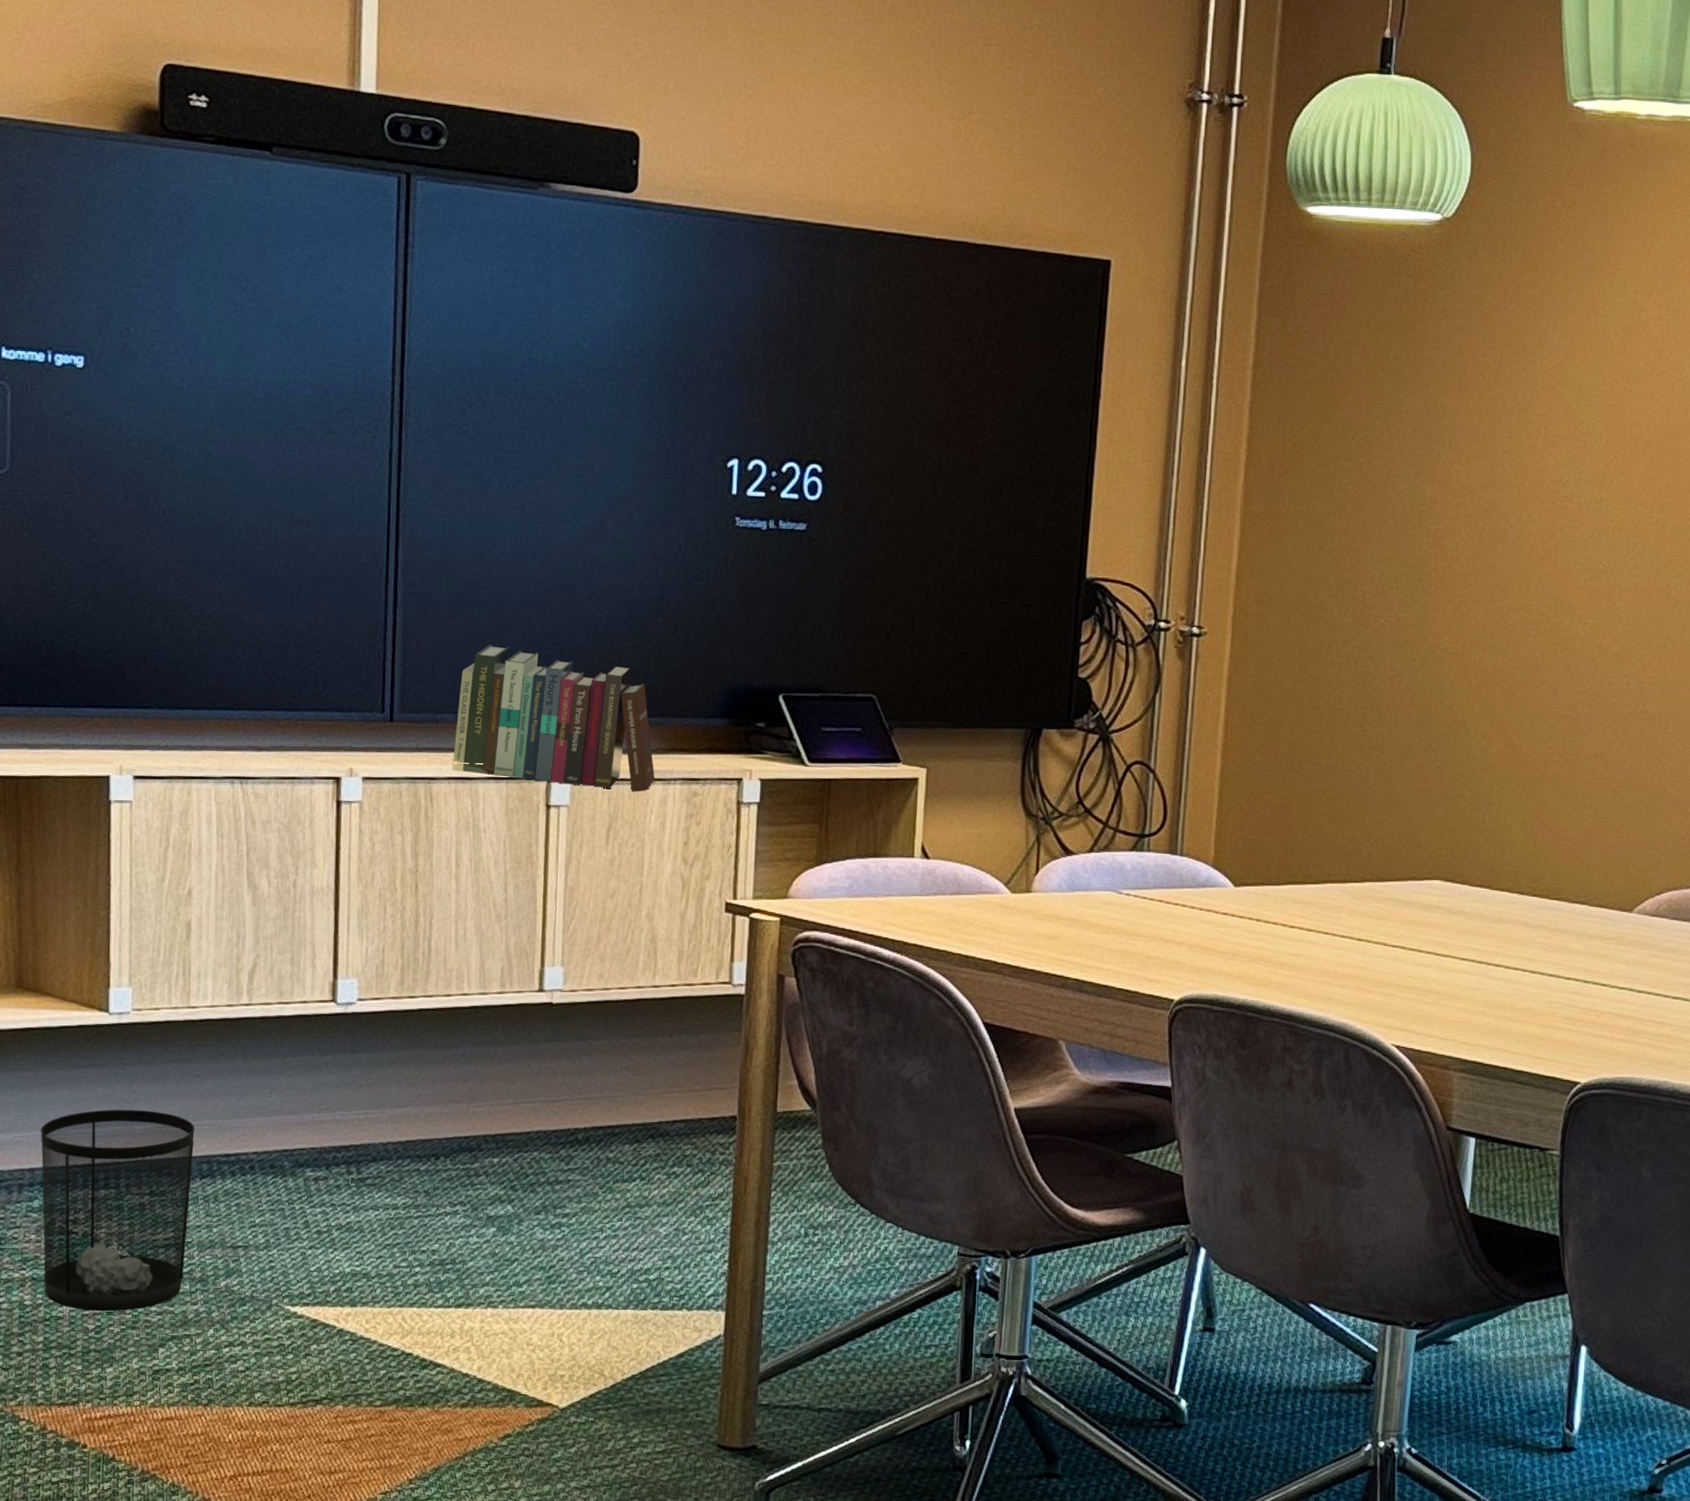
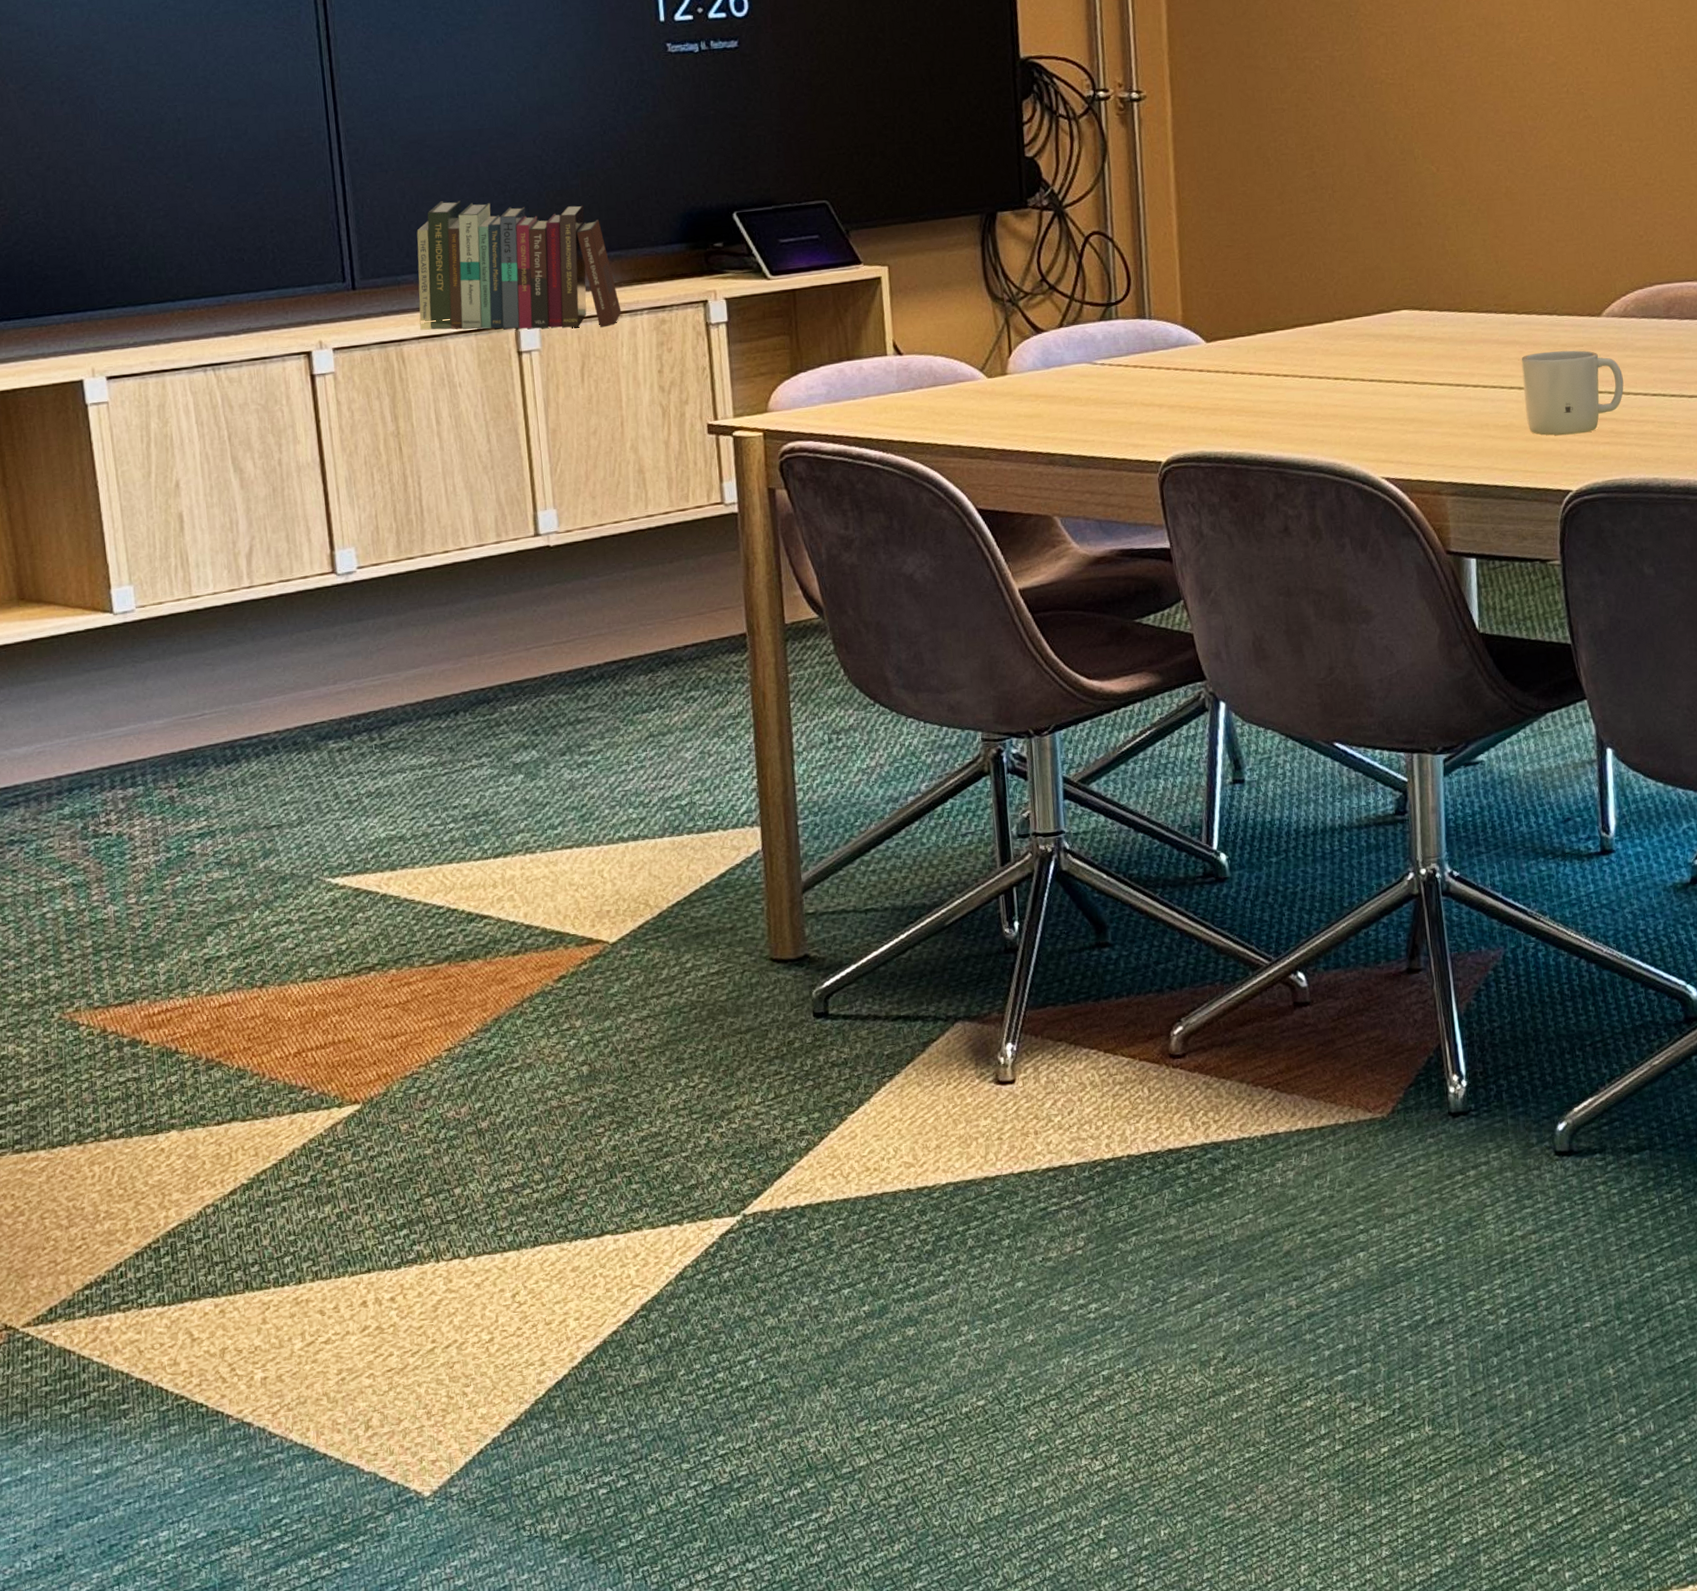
waste bin: present [40,1109,195,1312] -> none [61,704,222,910]
mug: none [1544,940,1646,1027] -> present [1521,350,1624,436]

